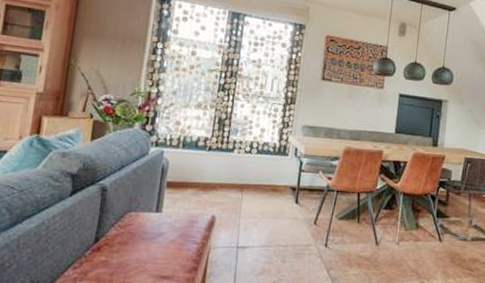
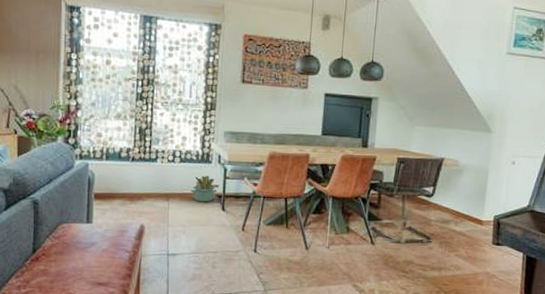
decorative plant: none [265,167,295,195] -> present [190,175,220,203]

